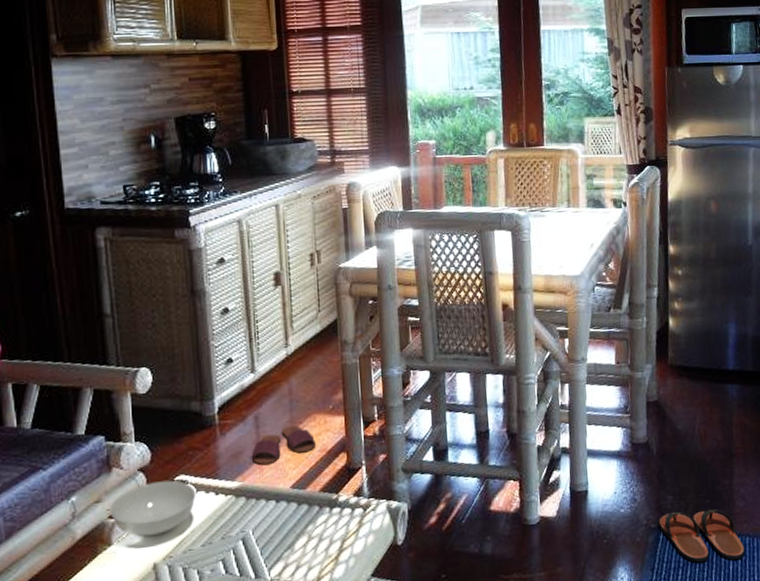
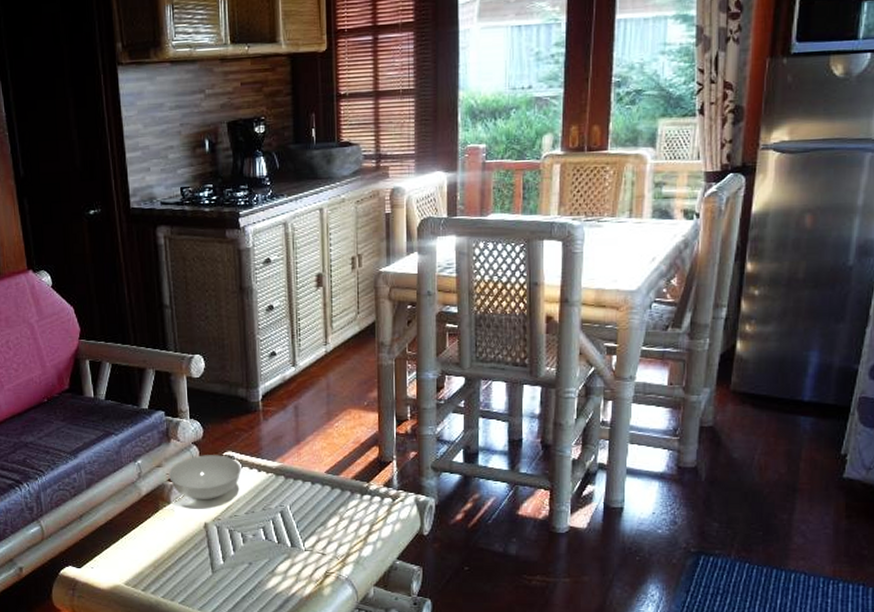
slippers: present [252,425,316,466] -> none [291,417,350,451]
flip-flop: present [658,509,746,563] -> none [699,539,799,596]

